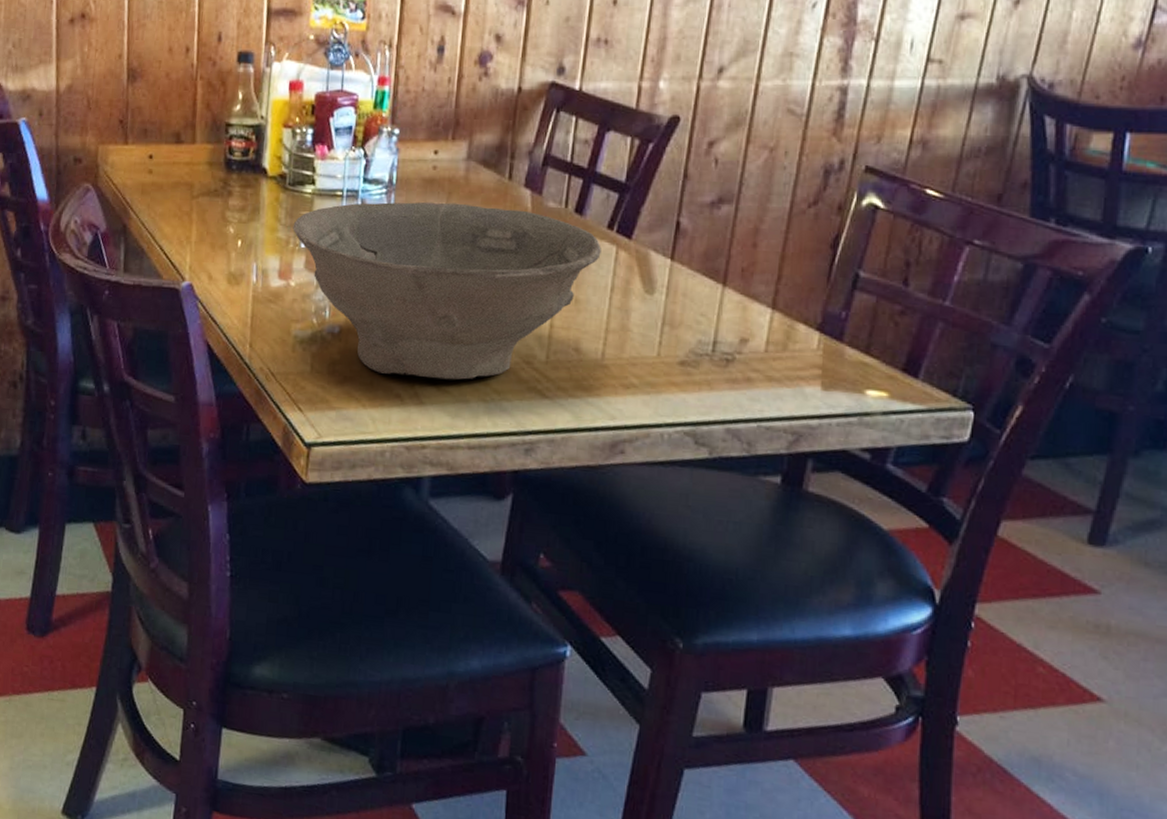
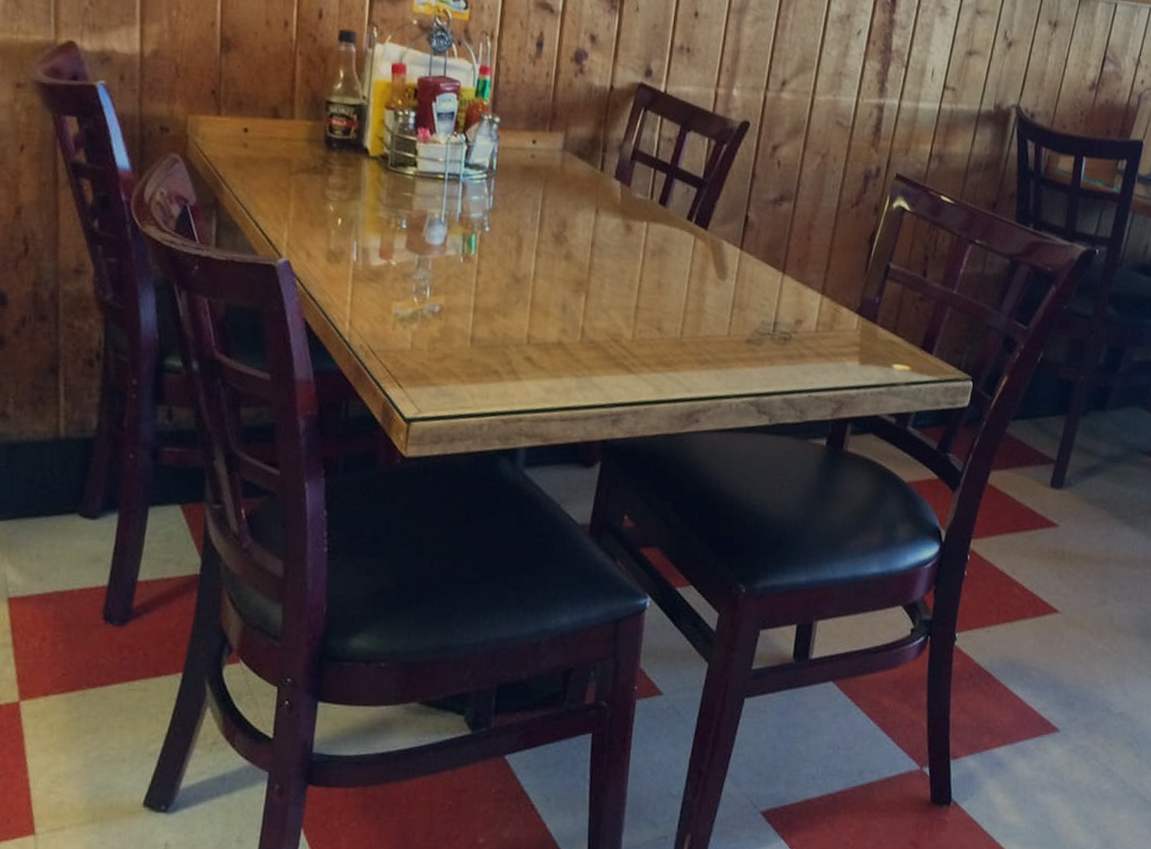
bowl: present [293,201,601,380] -> none [394,186,682,357]

